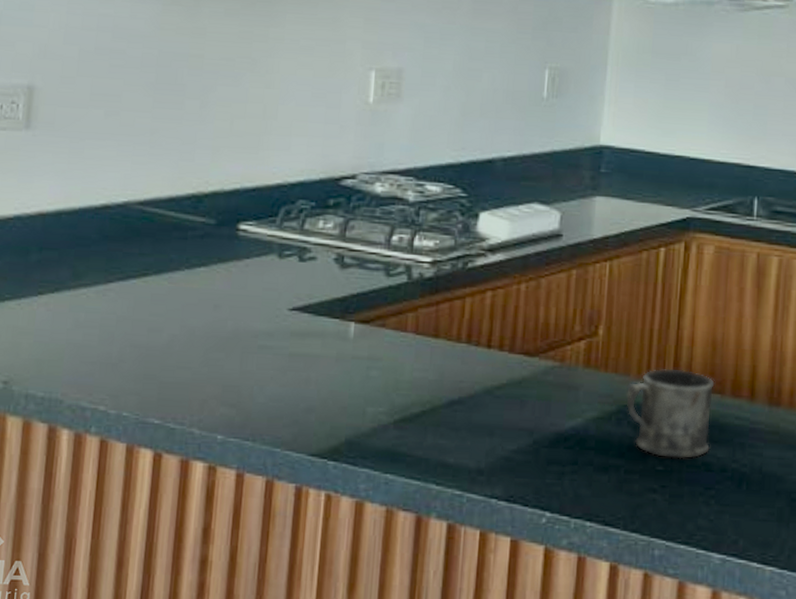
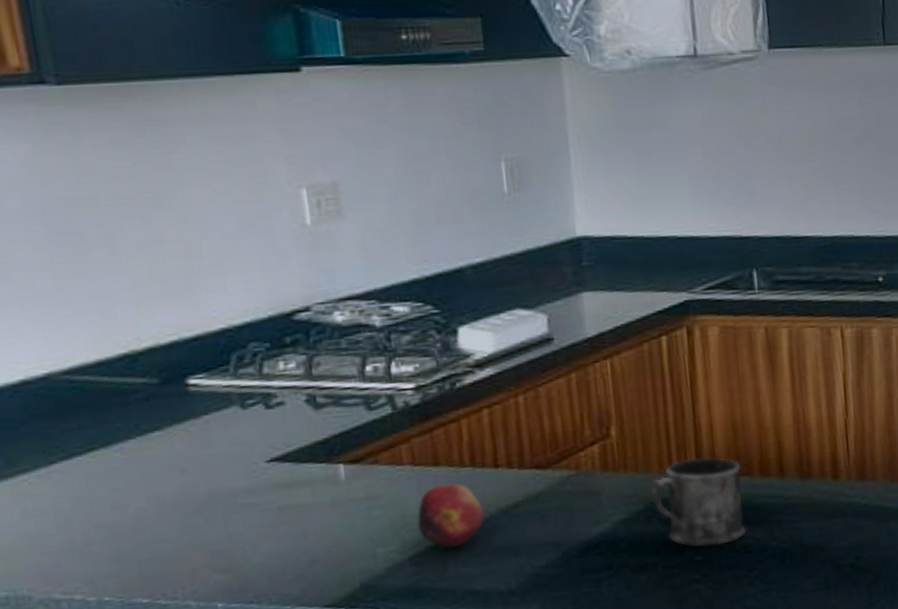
fruit: none [407,356,470,419] -> present [417,483,484,548]

